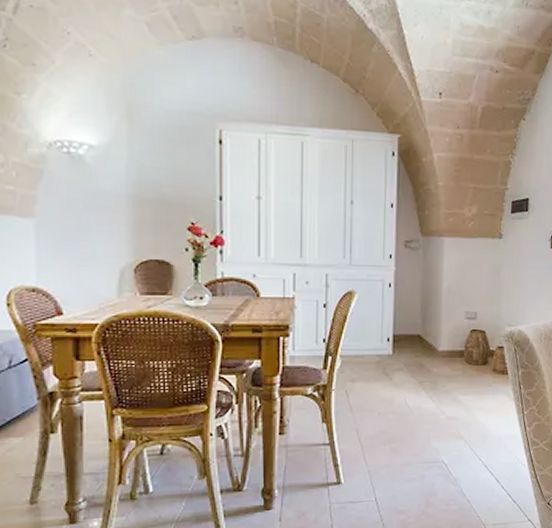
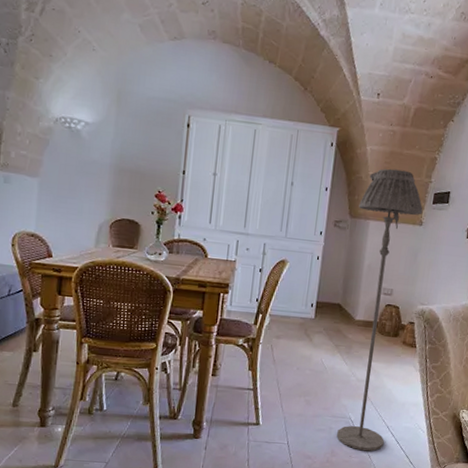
floor lamp: none [430,177,502,497] -> present [337,168,423,452]

